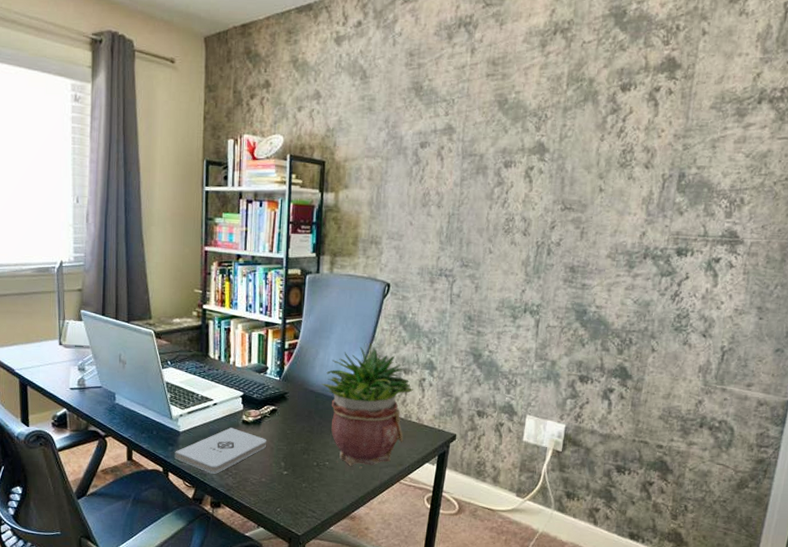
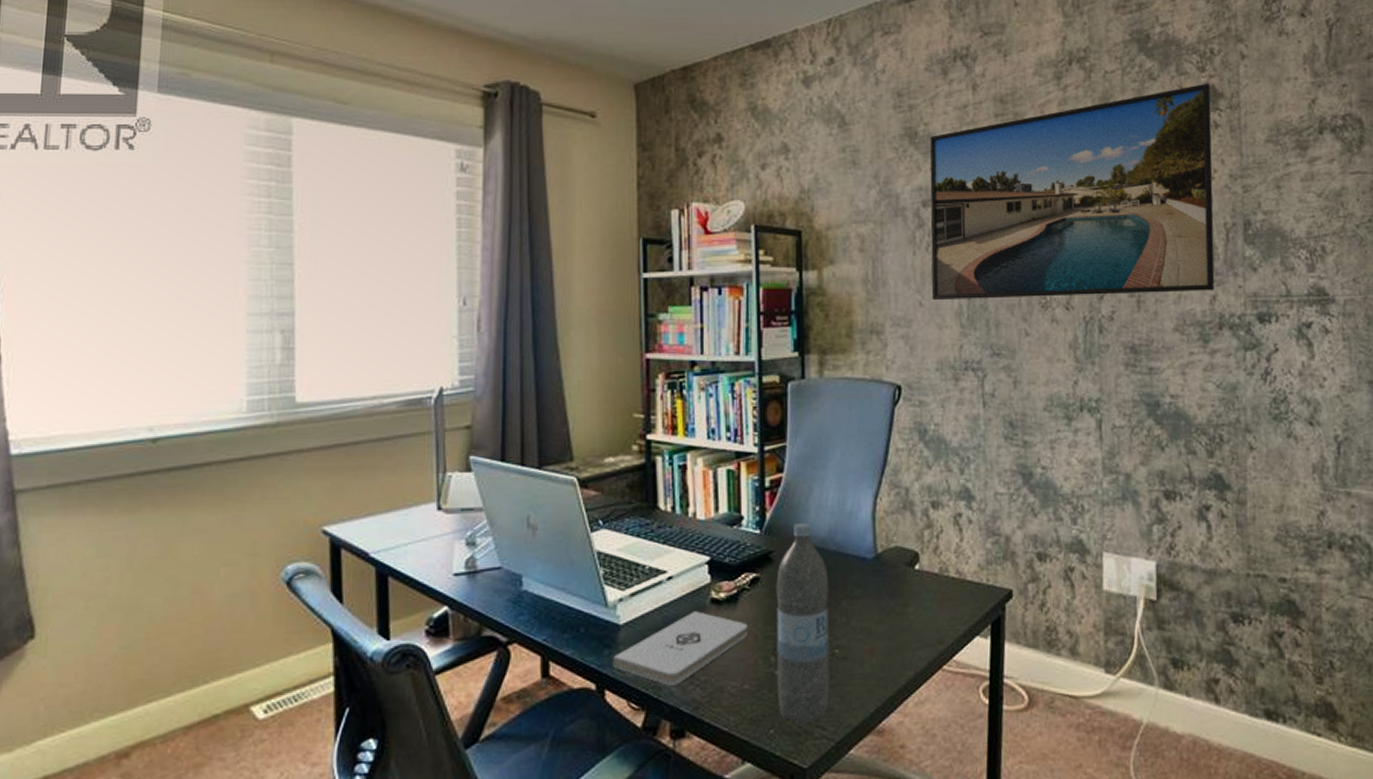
water bottle: none [284,375,326,509] -> present [776,523,830,726]
potted plant: present [321,342,414,468] -> none [819,469,948,654]
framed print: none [420,55,672,228] -> present [930,83,1215,301]

